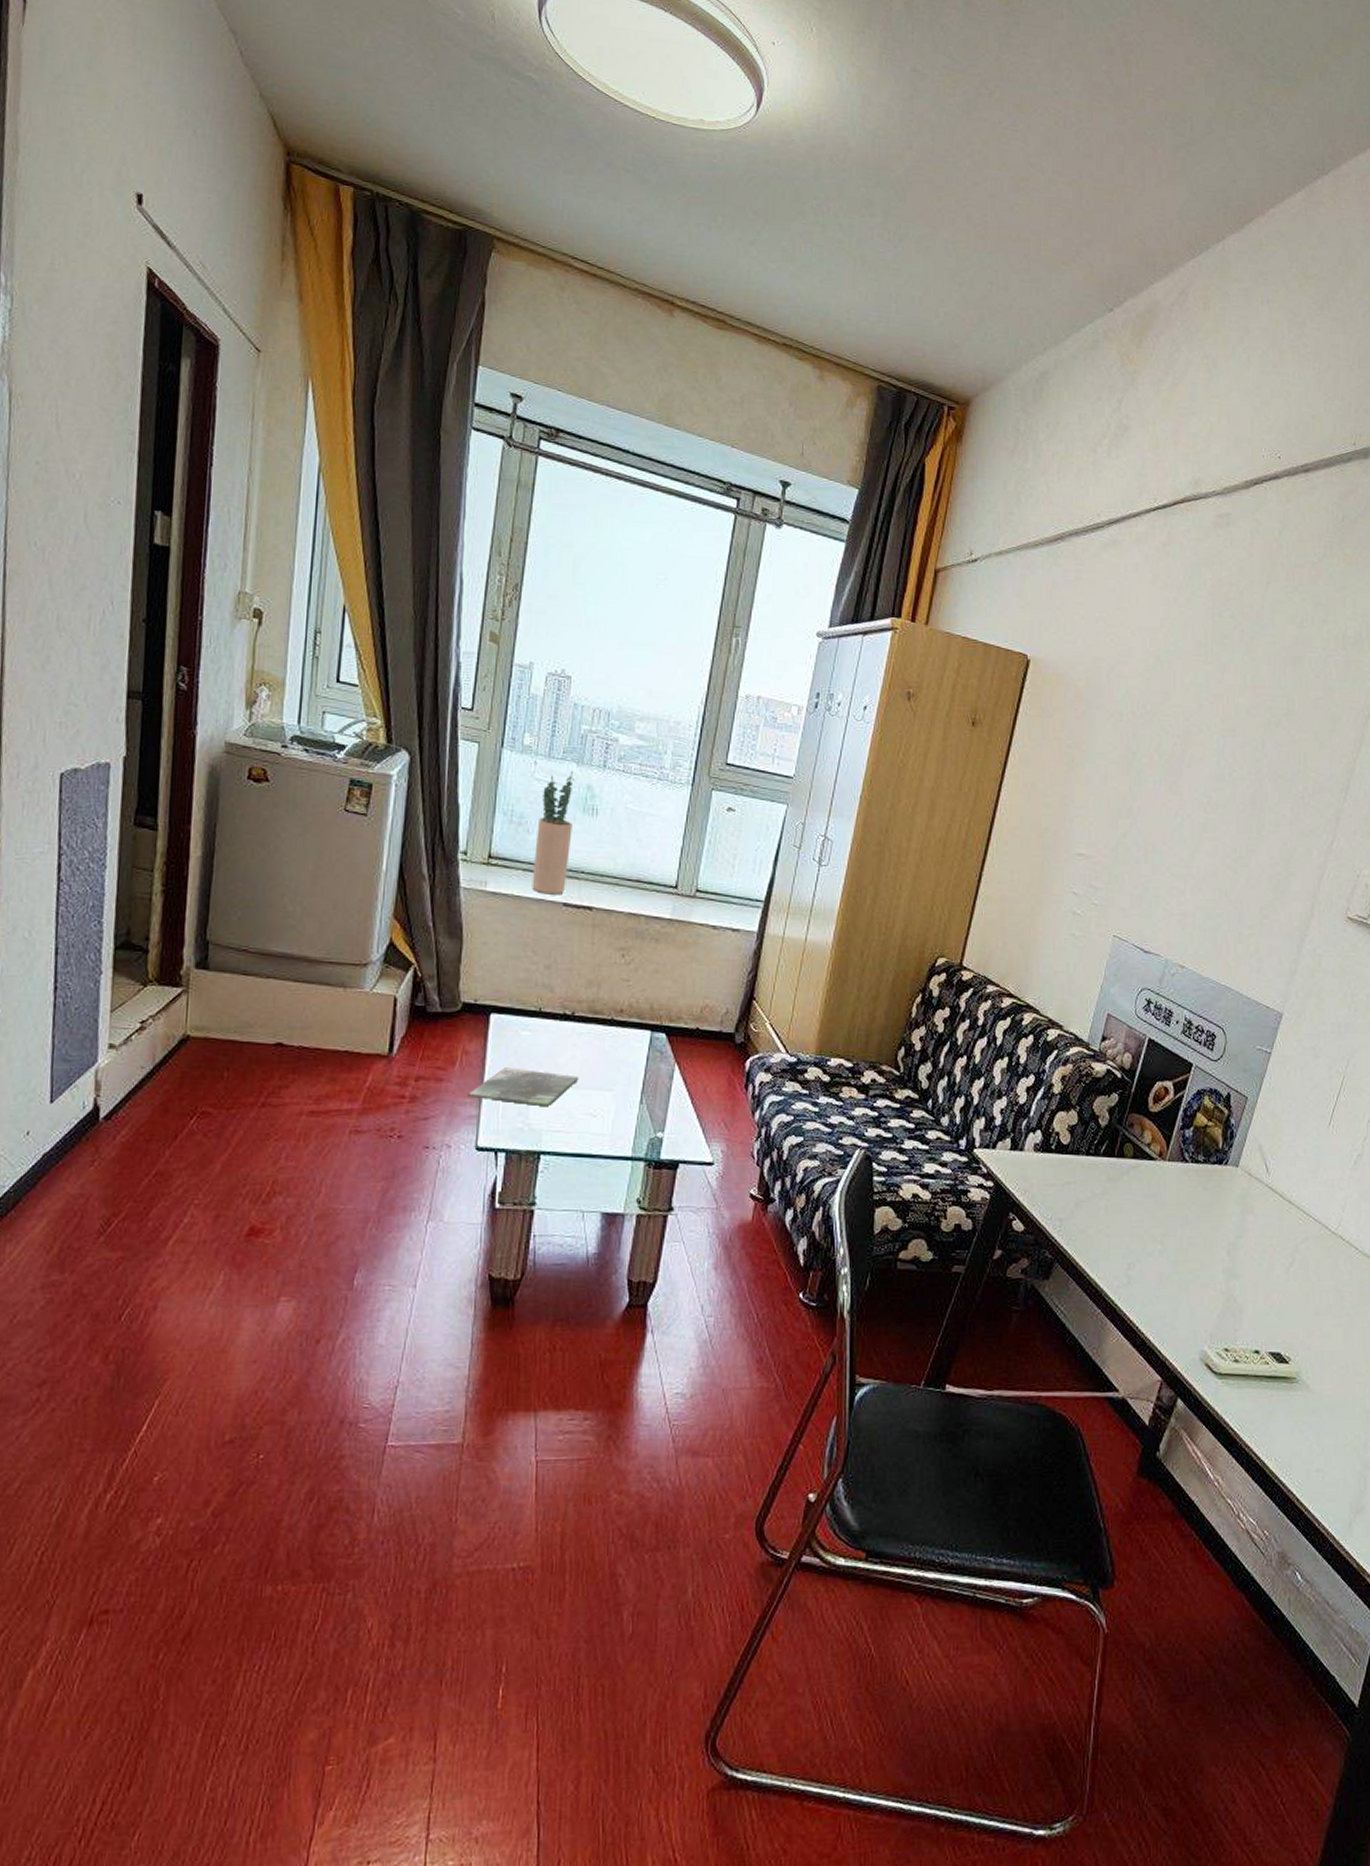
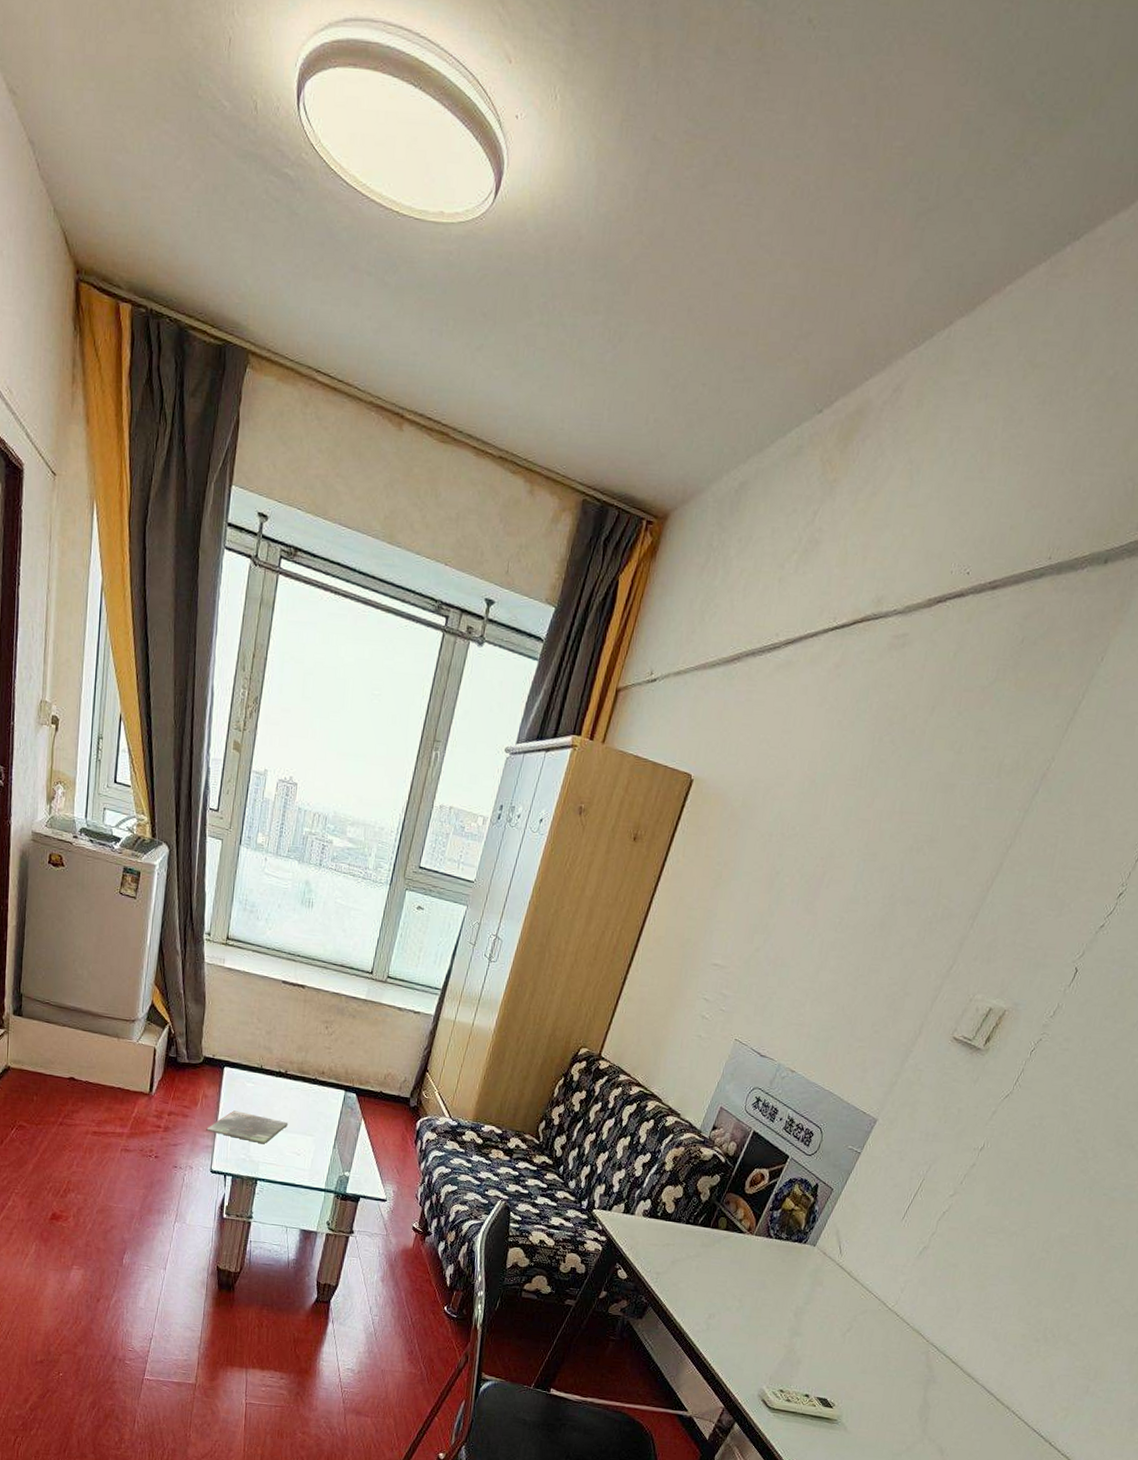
vase: present [532,771,576,895] -> none [259,868,297,974]

